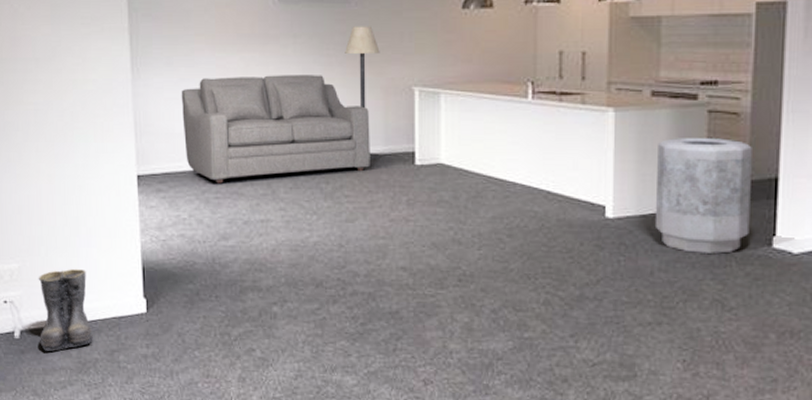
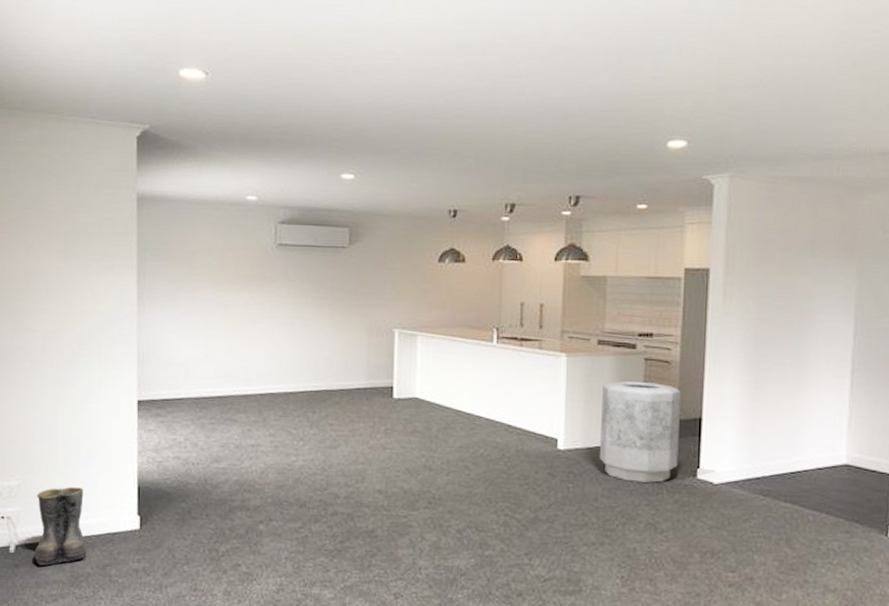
sofa: present [181,75,370,183] -> none [182,313,354,410]
floor lamp: present [345,26,380,160] -> none [334,273,365,393]

